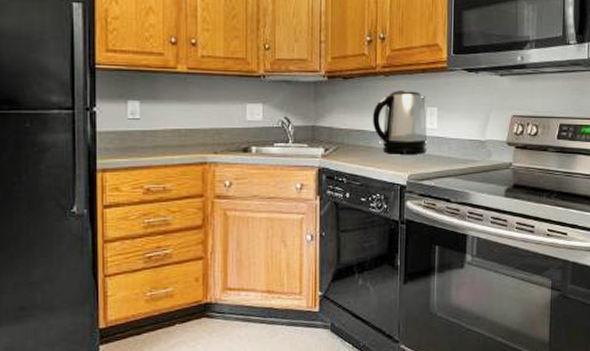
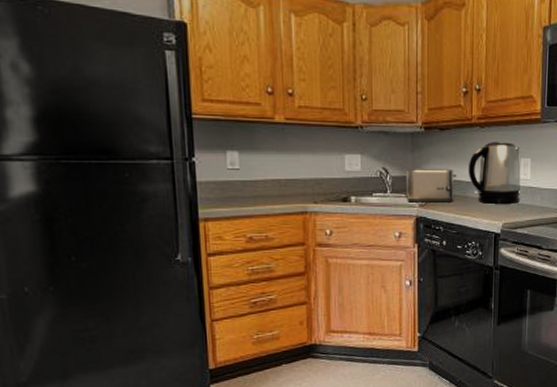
toaster: none [307,117,361,153] -> present [405,168,457,203]

